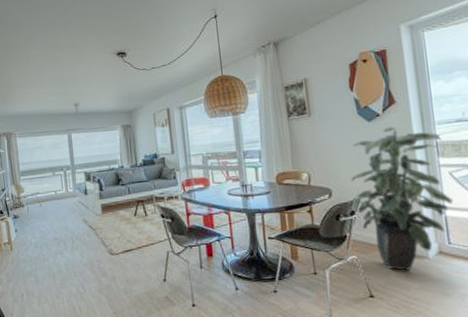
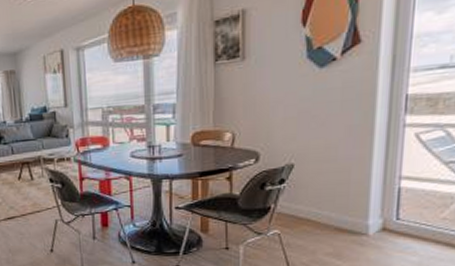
indoor plant: present [351,126,453,271] -> none [282,74,414,249]

